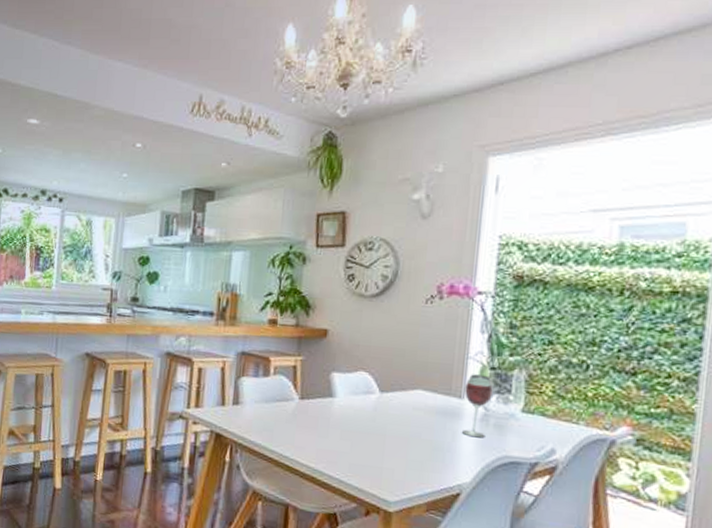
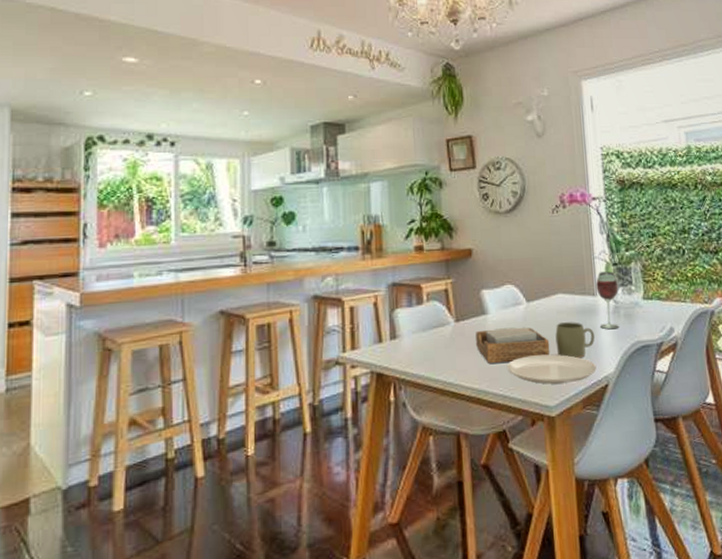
napkin holder: none [318,412,399,451] -> present [476,327,550,363]
plate: none [347,446,450,484] -> present [506,354,597,385]
mug: none [405,420,454,461] -> present [555,322,595,359]

